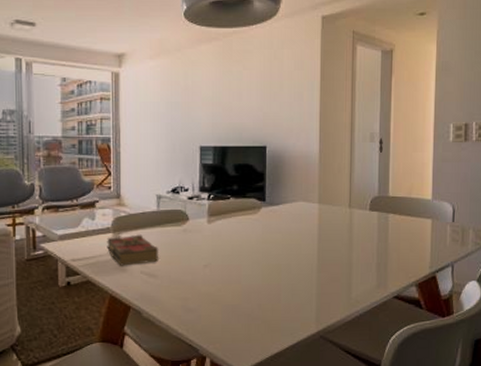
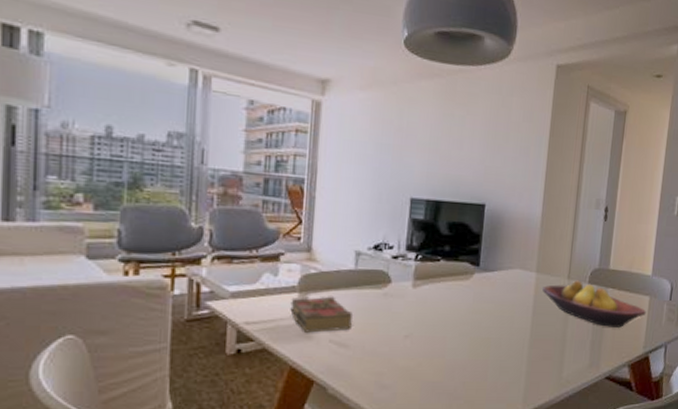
fruit bowl: none [326,208,430,250] -> present [542,280,647,328]

